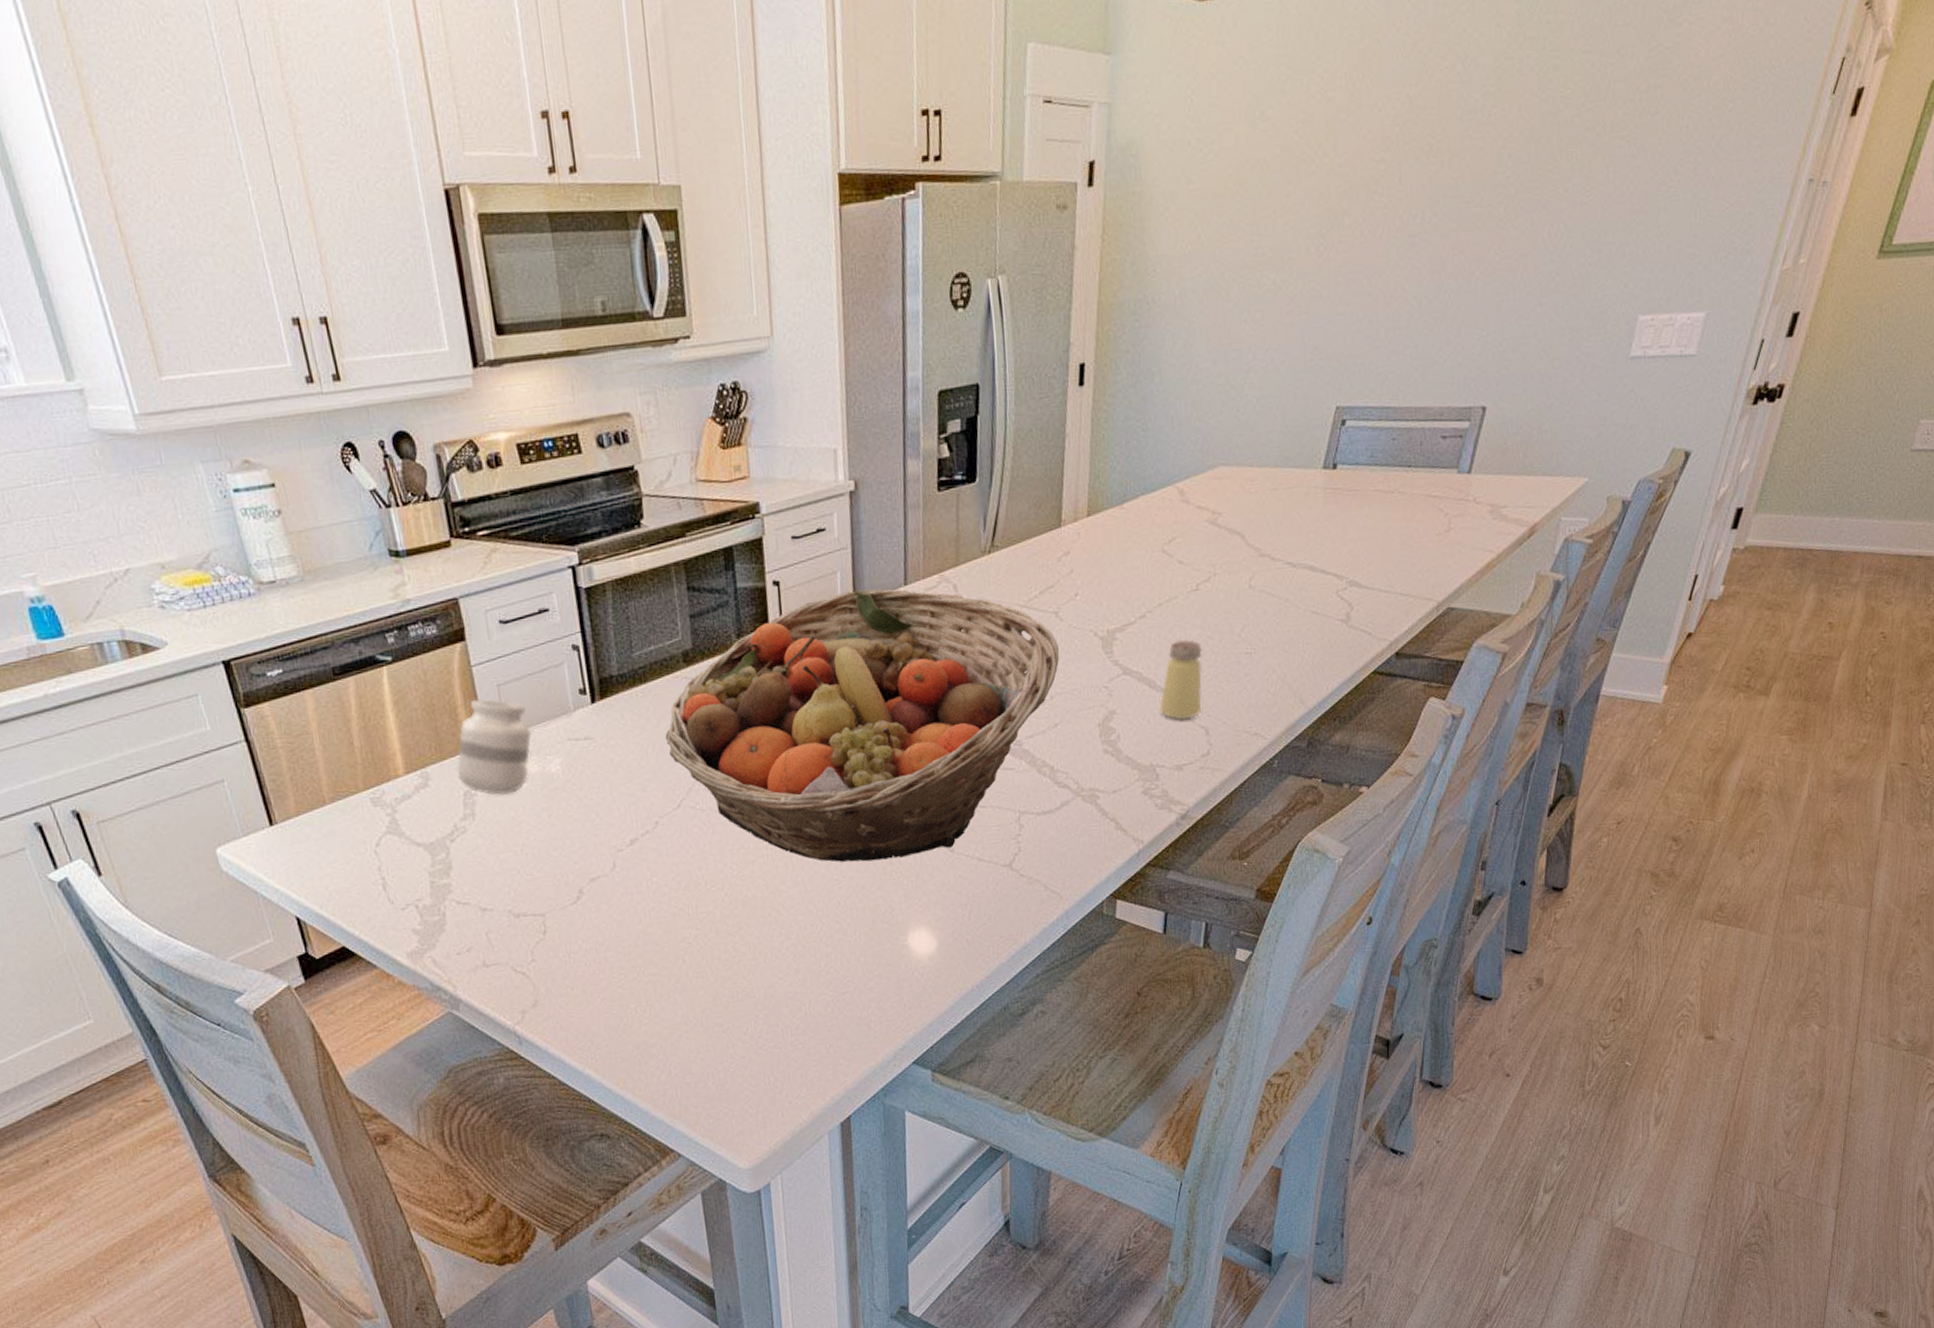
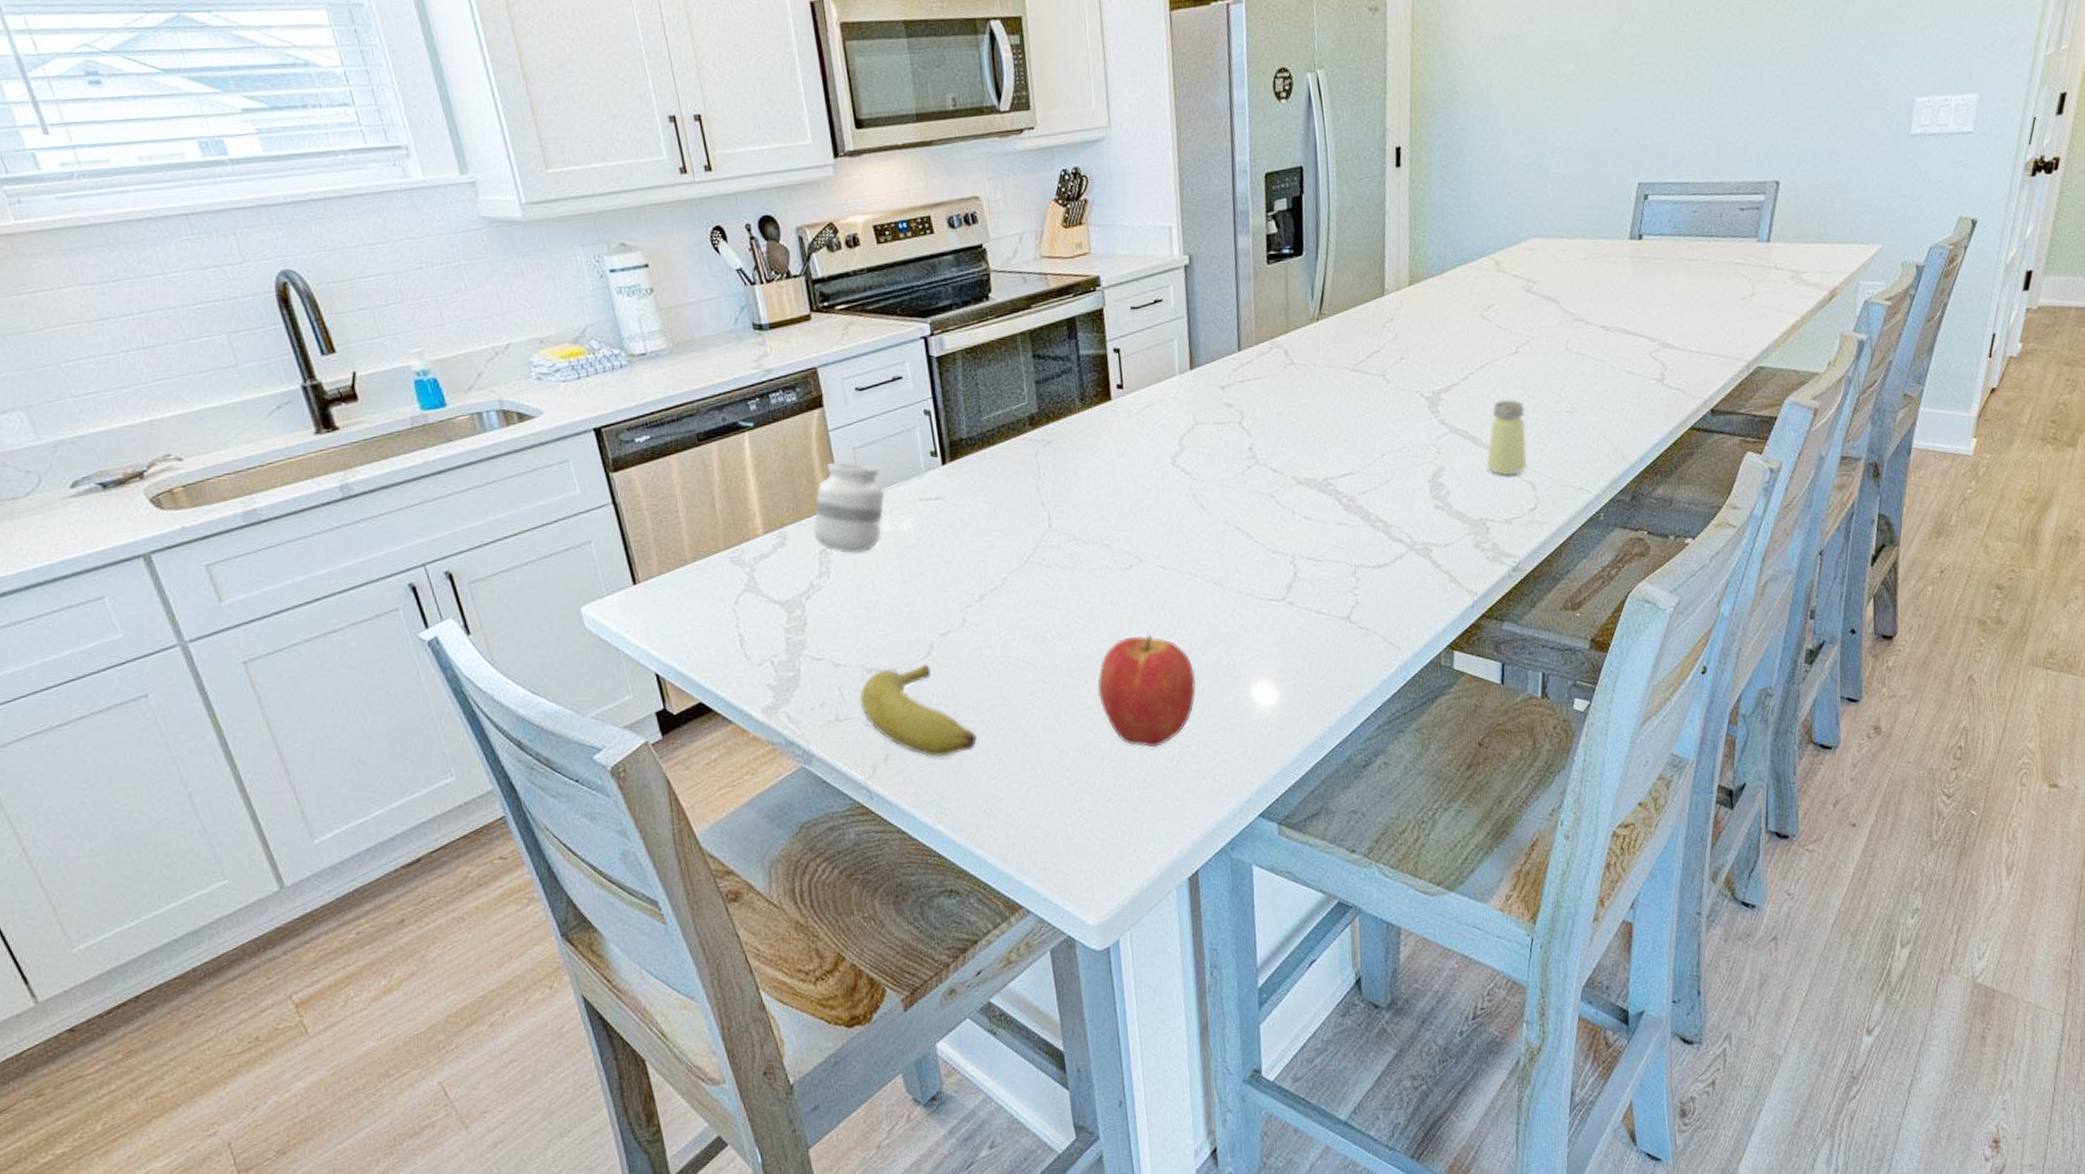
banana: none [508,909,628,1003] -> present [860,664,977,757]
fruit basket: present [665,589,1060,862] -> none [1012,355,1388,616]
apple: none [751,880,853,995] -> present [1097,634,1197,748]

